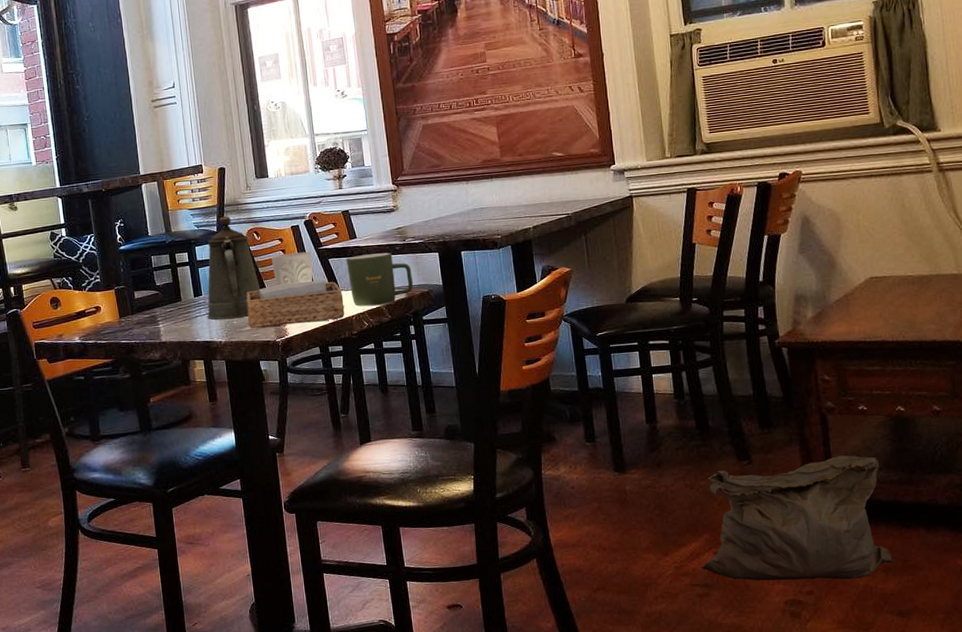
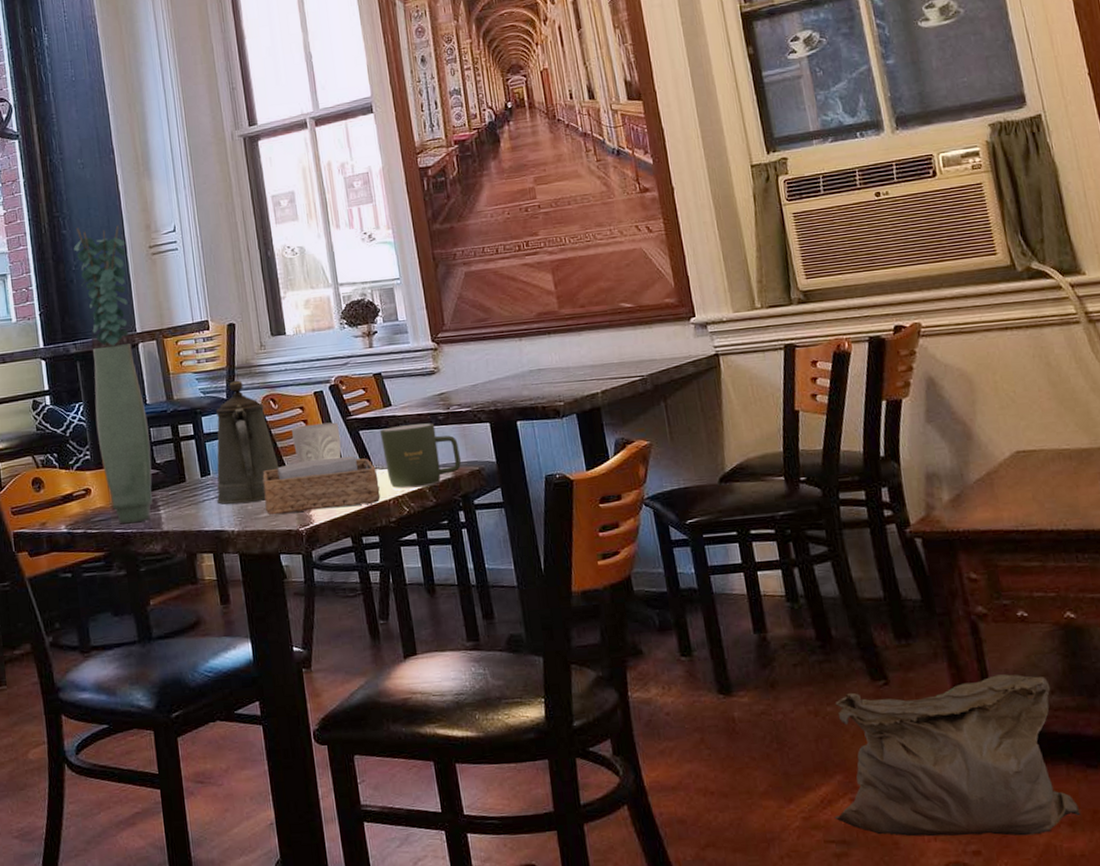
vase: none [86,81,154,336] -> present [74,225,153,524]

